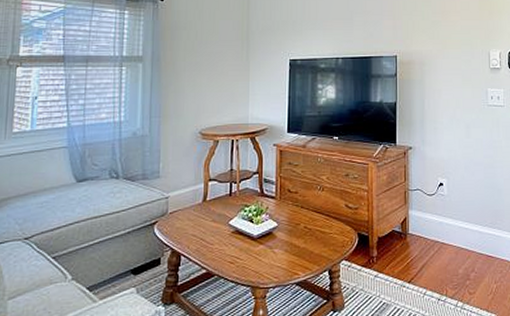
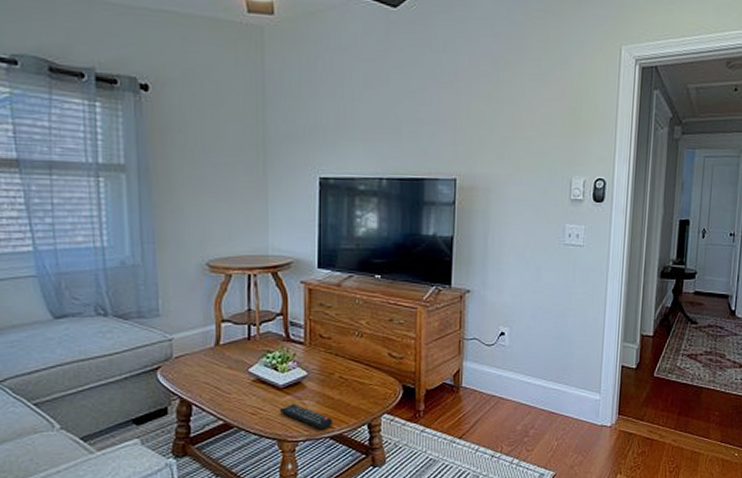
remote control: none [253,252,299,276] -> present [279,404,333,430]

